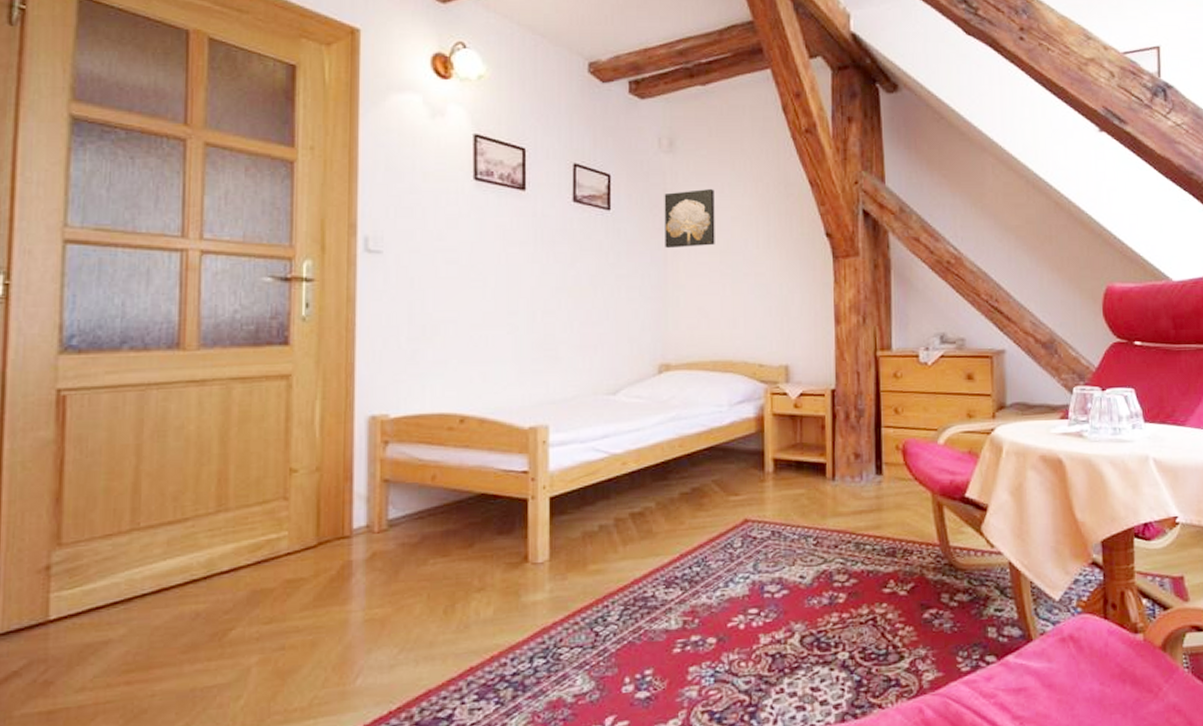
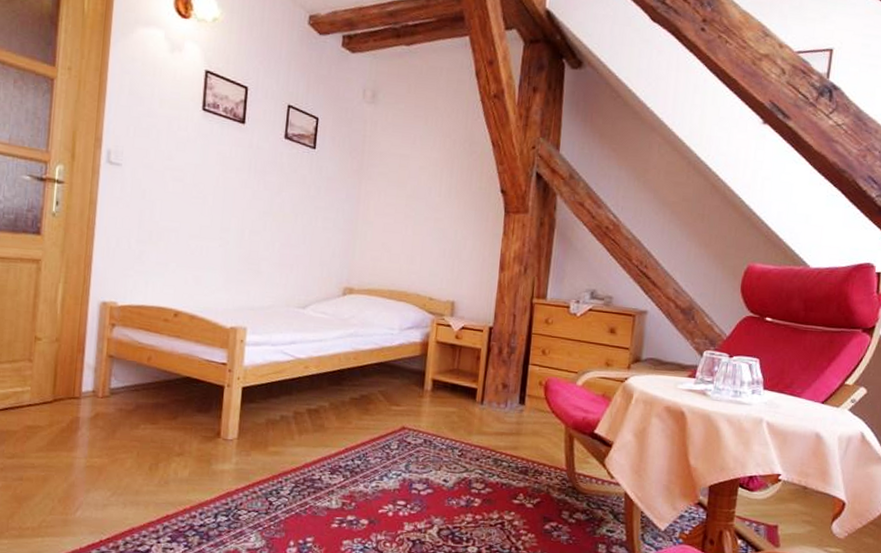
wall art: present [664,189,715,249] -> none [359,139,407,190]

